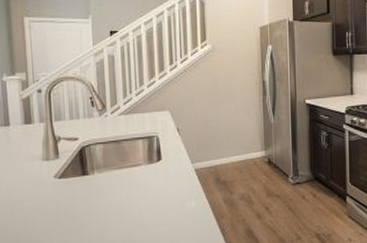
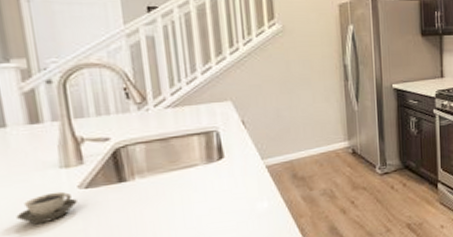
cup: none [12,179,53,205] -> present [16,191,78,225]

